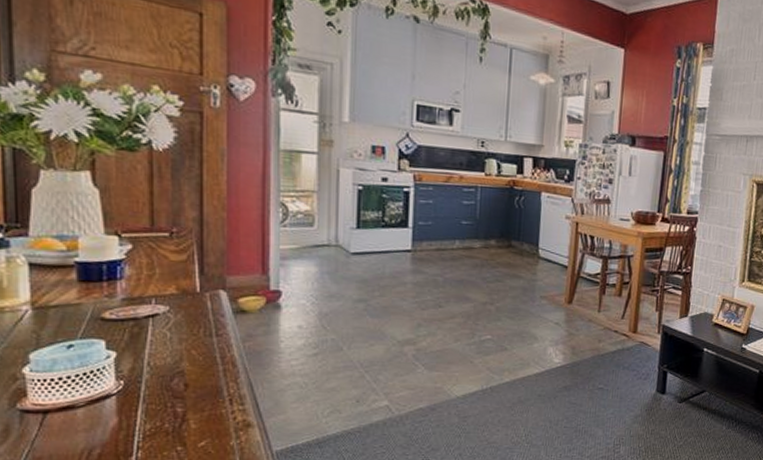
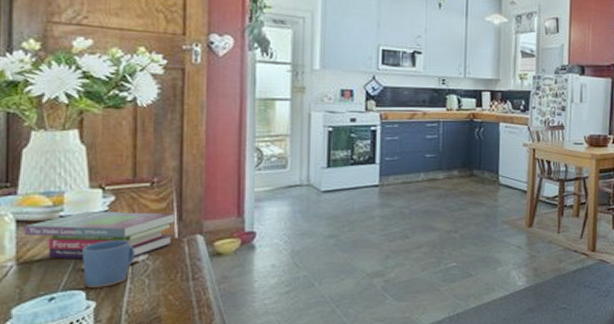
books: none [37,257,196,309] -> present [23,210,175,259]
mug: none [100,290,155,338] -> present [82,240,135,288]

